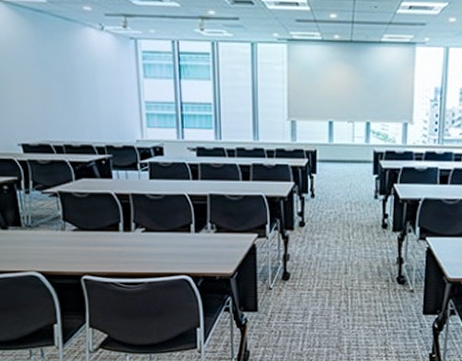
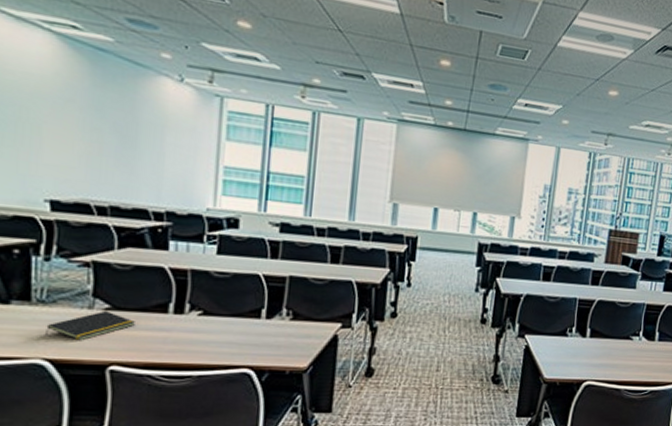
notepad: none [35,231,96,257] -> present [46,310,135,341]

